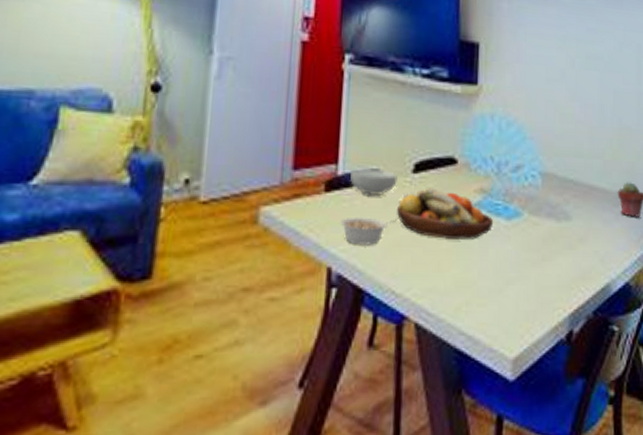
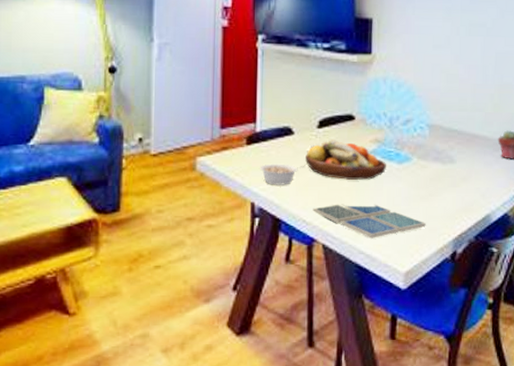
cereal bowl: present [350,169,398,197] -> none [267,127,305,148]
drink coaster: none [404,270,538,315] -> present [313,204,426,239]

